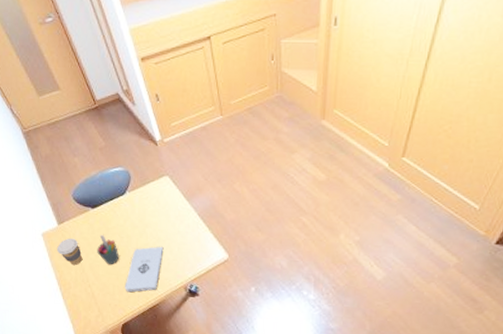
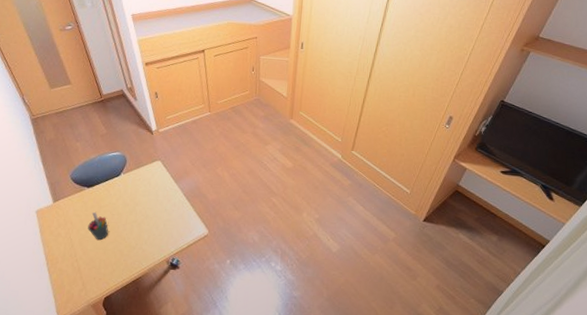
coffee cup: present [57,238,83,266] -> none [49,215,74,241]
notepad: present [125,246,164,293] -> none [110,222,151,267]

